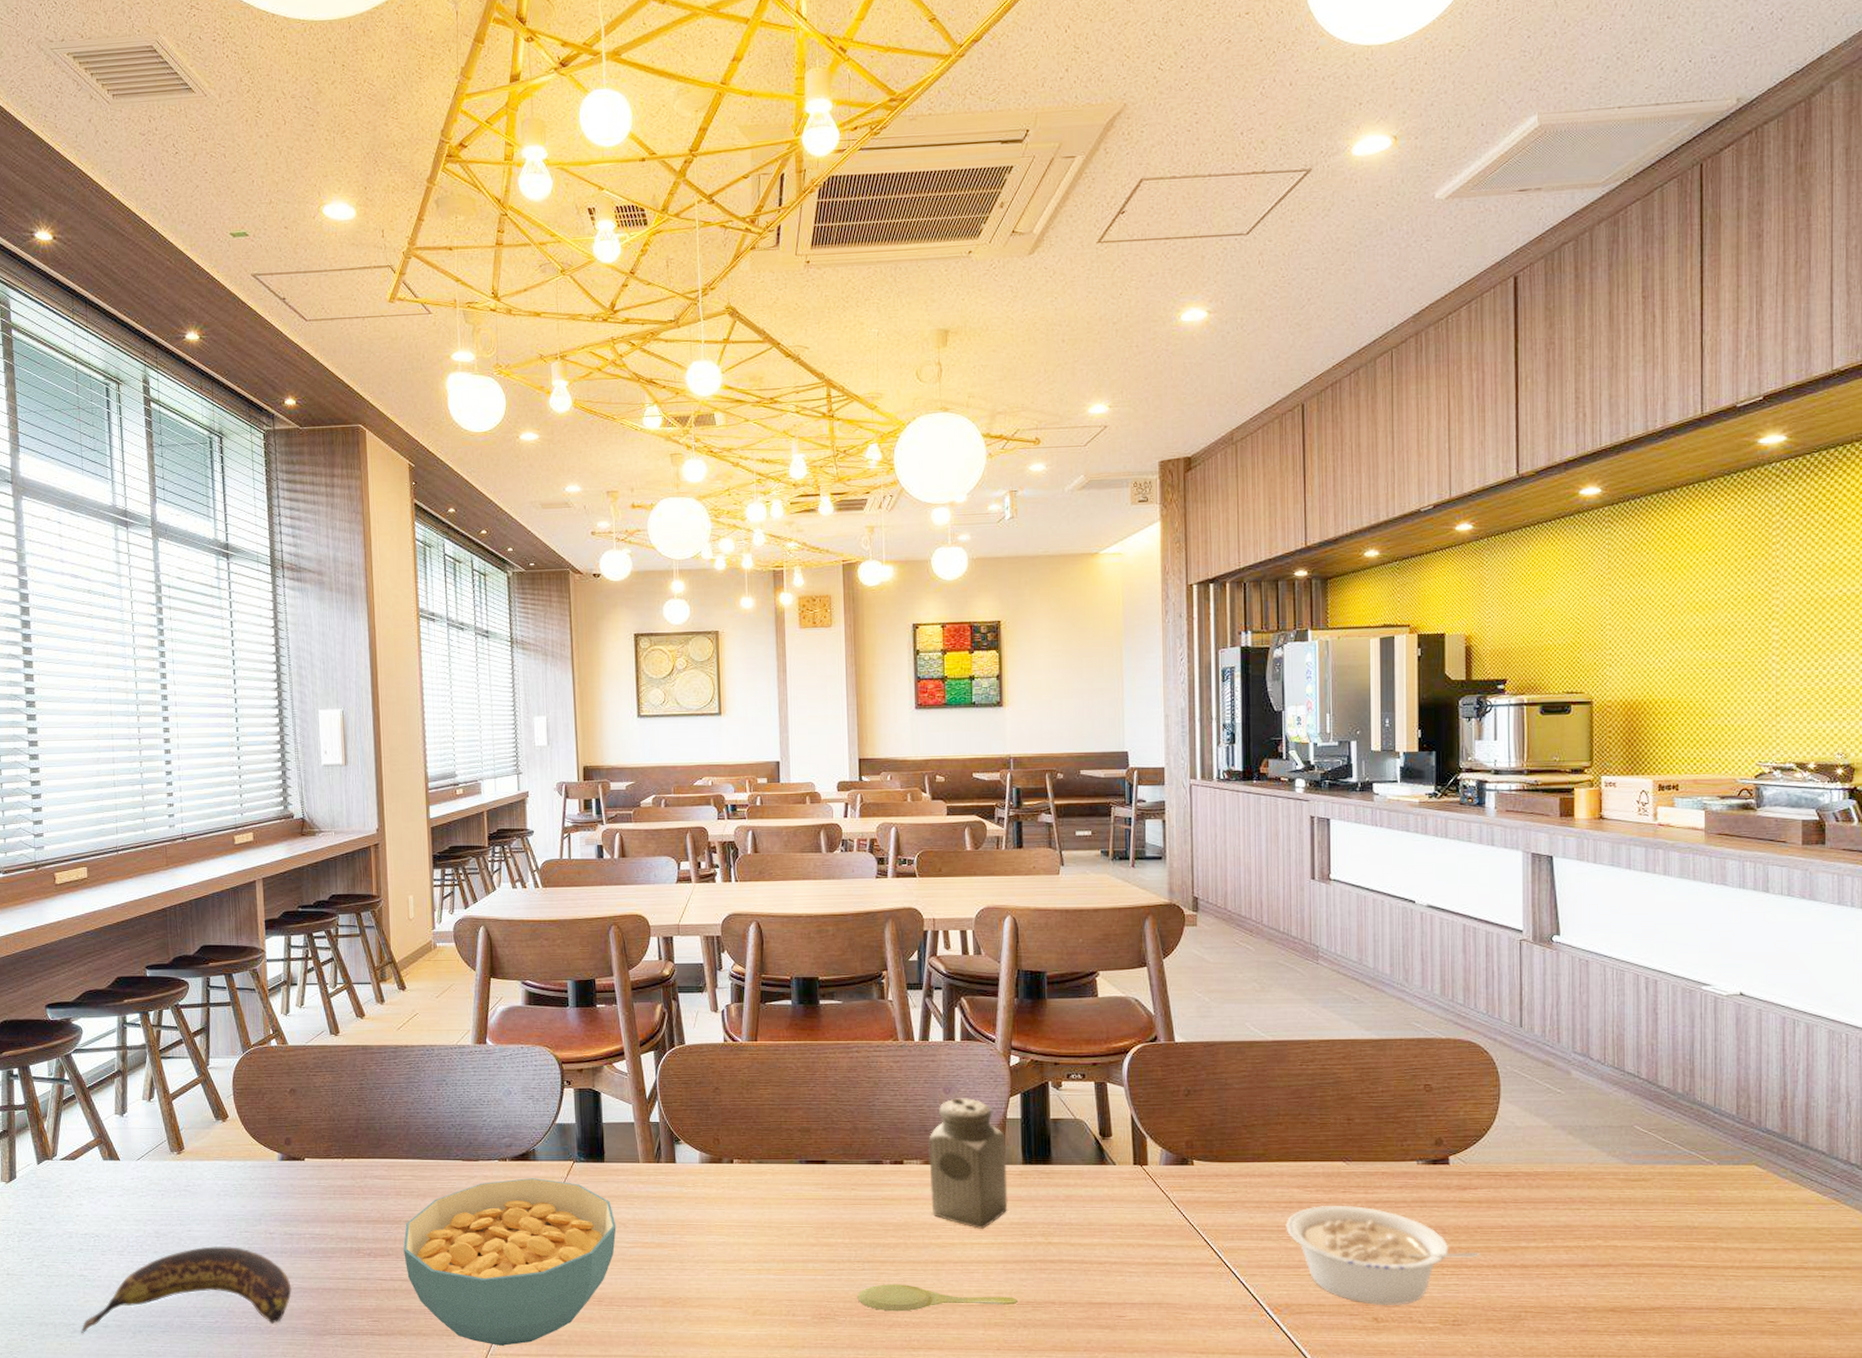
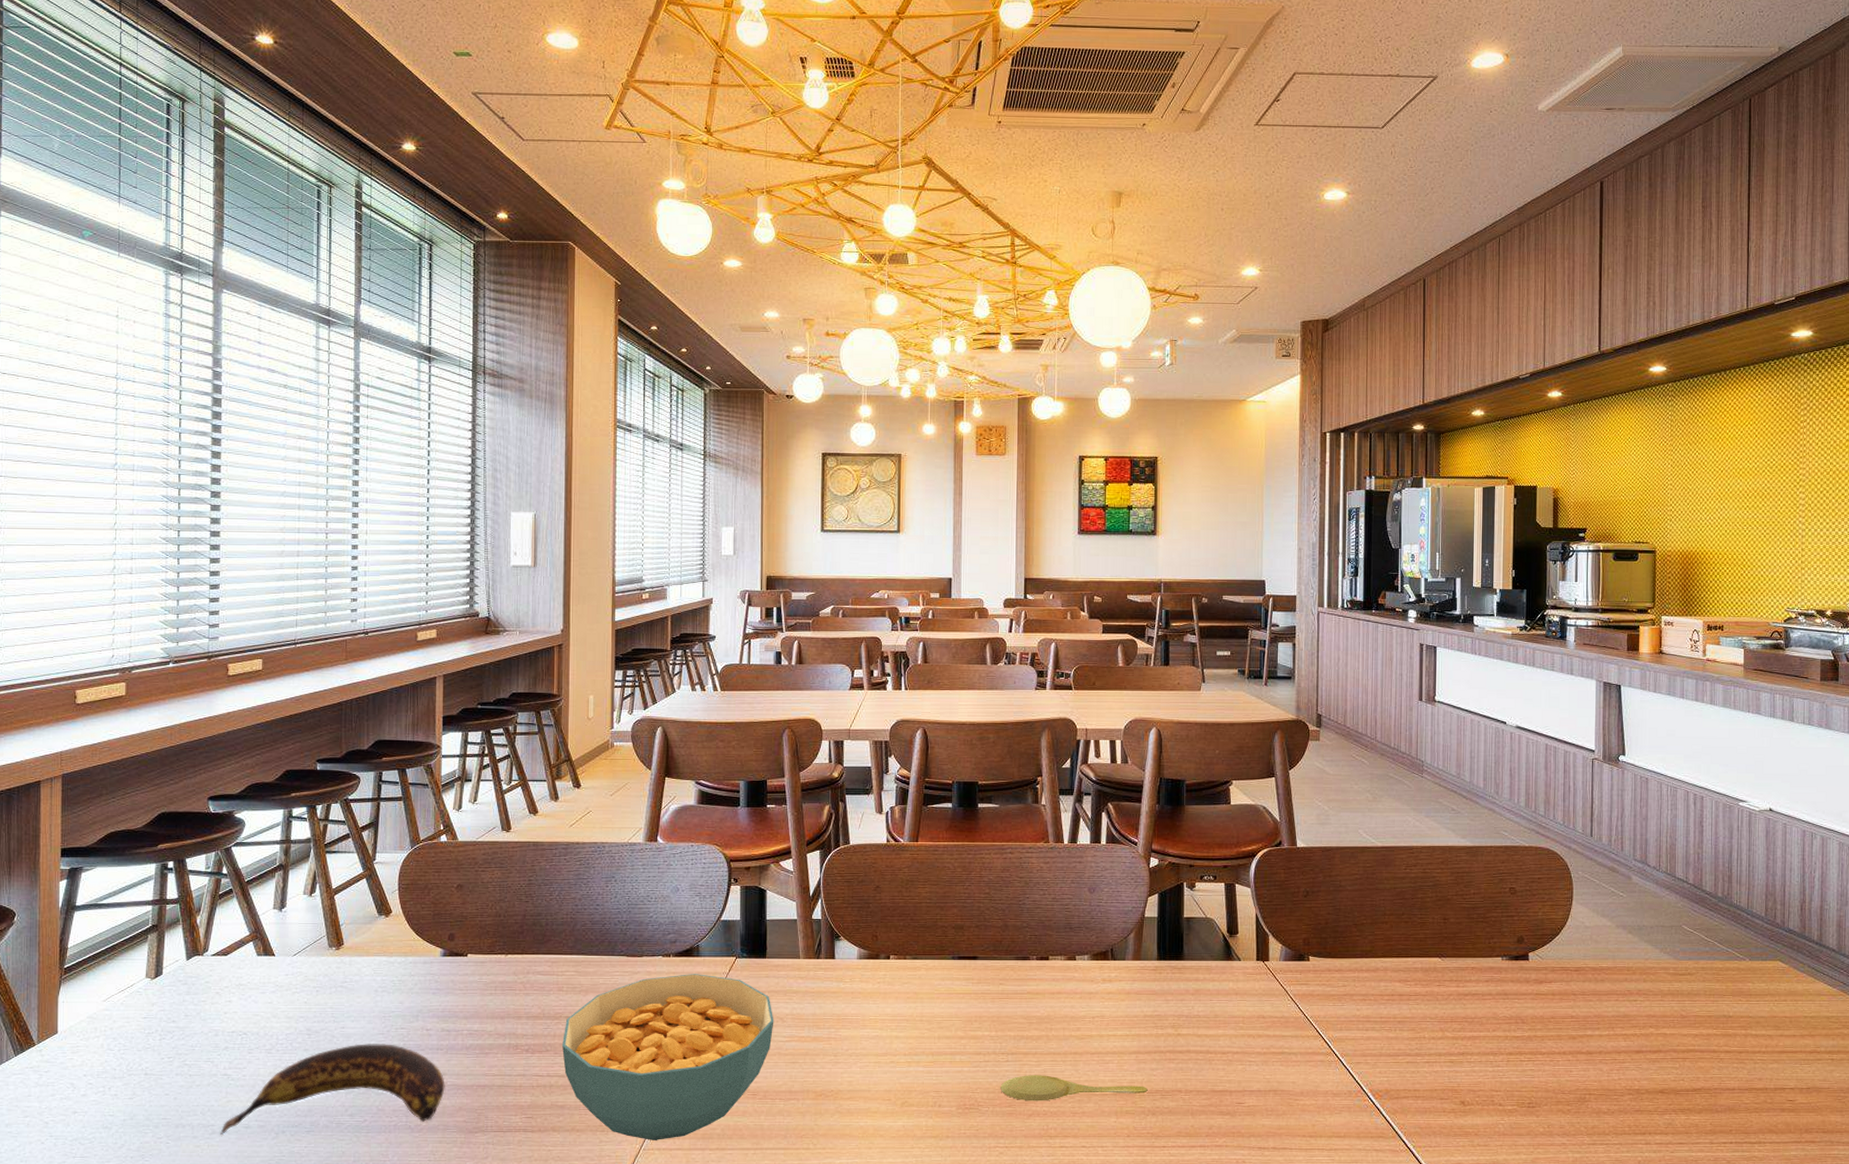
salt shaker: present [928,1098,1008,1229] -> none [1072,897,1143,1021]
legume: present [1286,1205,1480,1306] -> none [1388,997,1553,1091]

